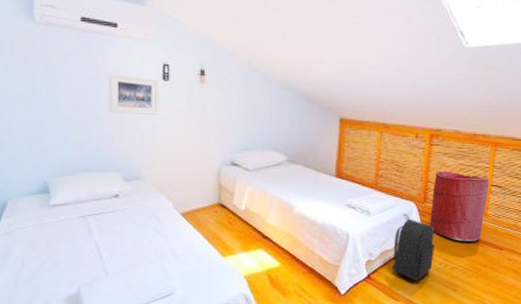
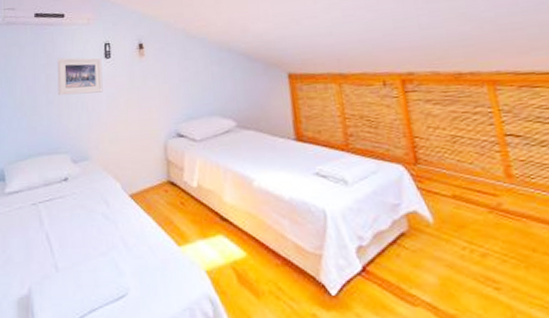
backpack: present [391,214,435,281] -> none [387,180,453,276]
laundry hamper: present [429,171,489,241] -> none [420,121,513,215]

